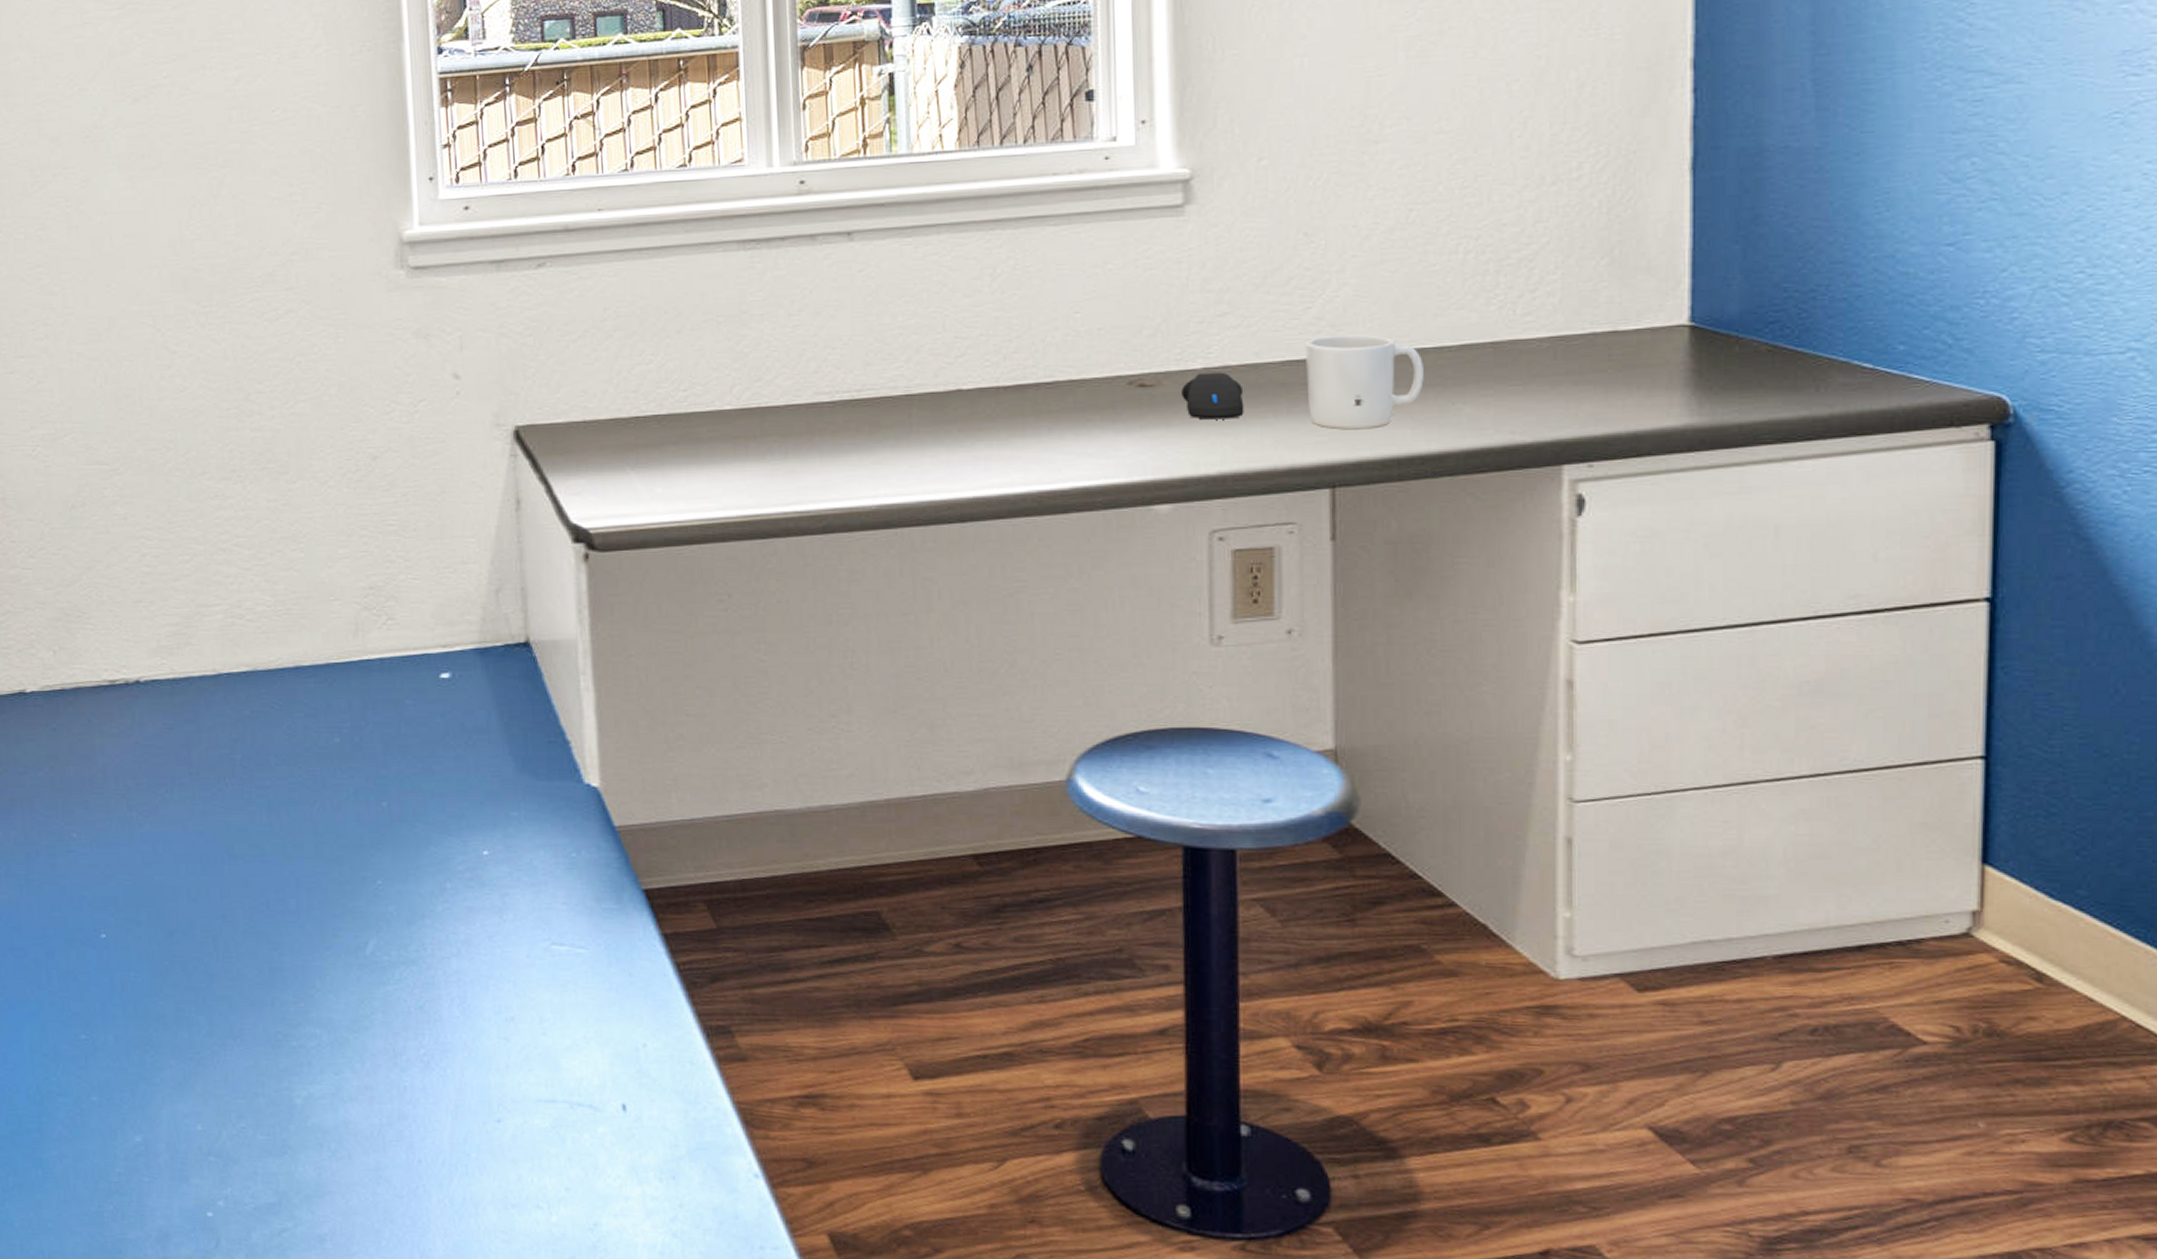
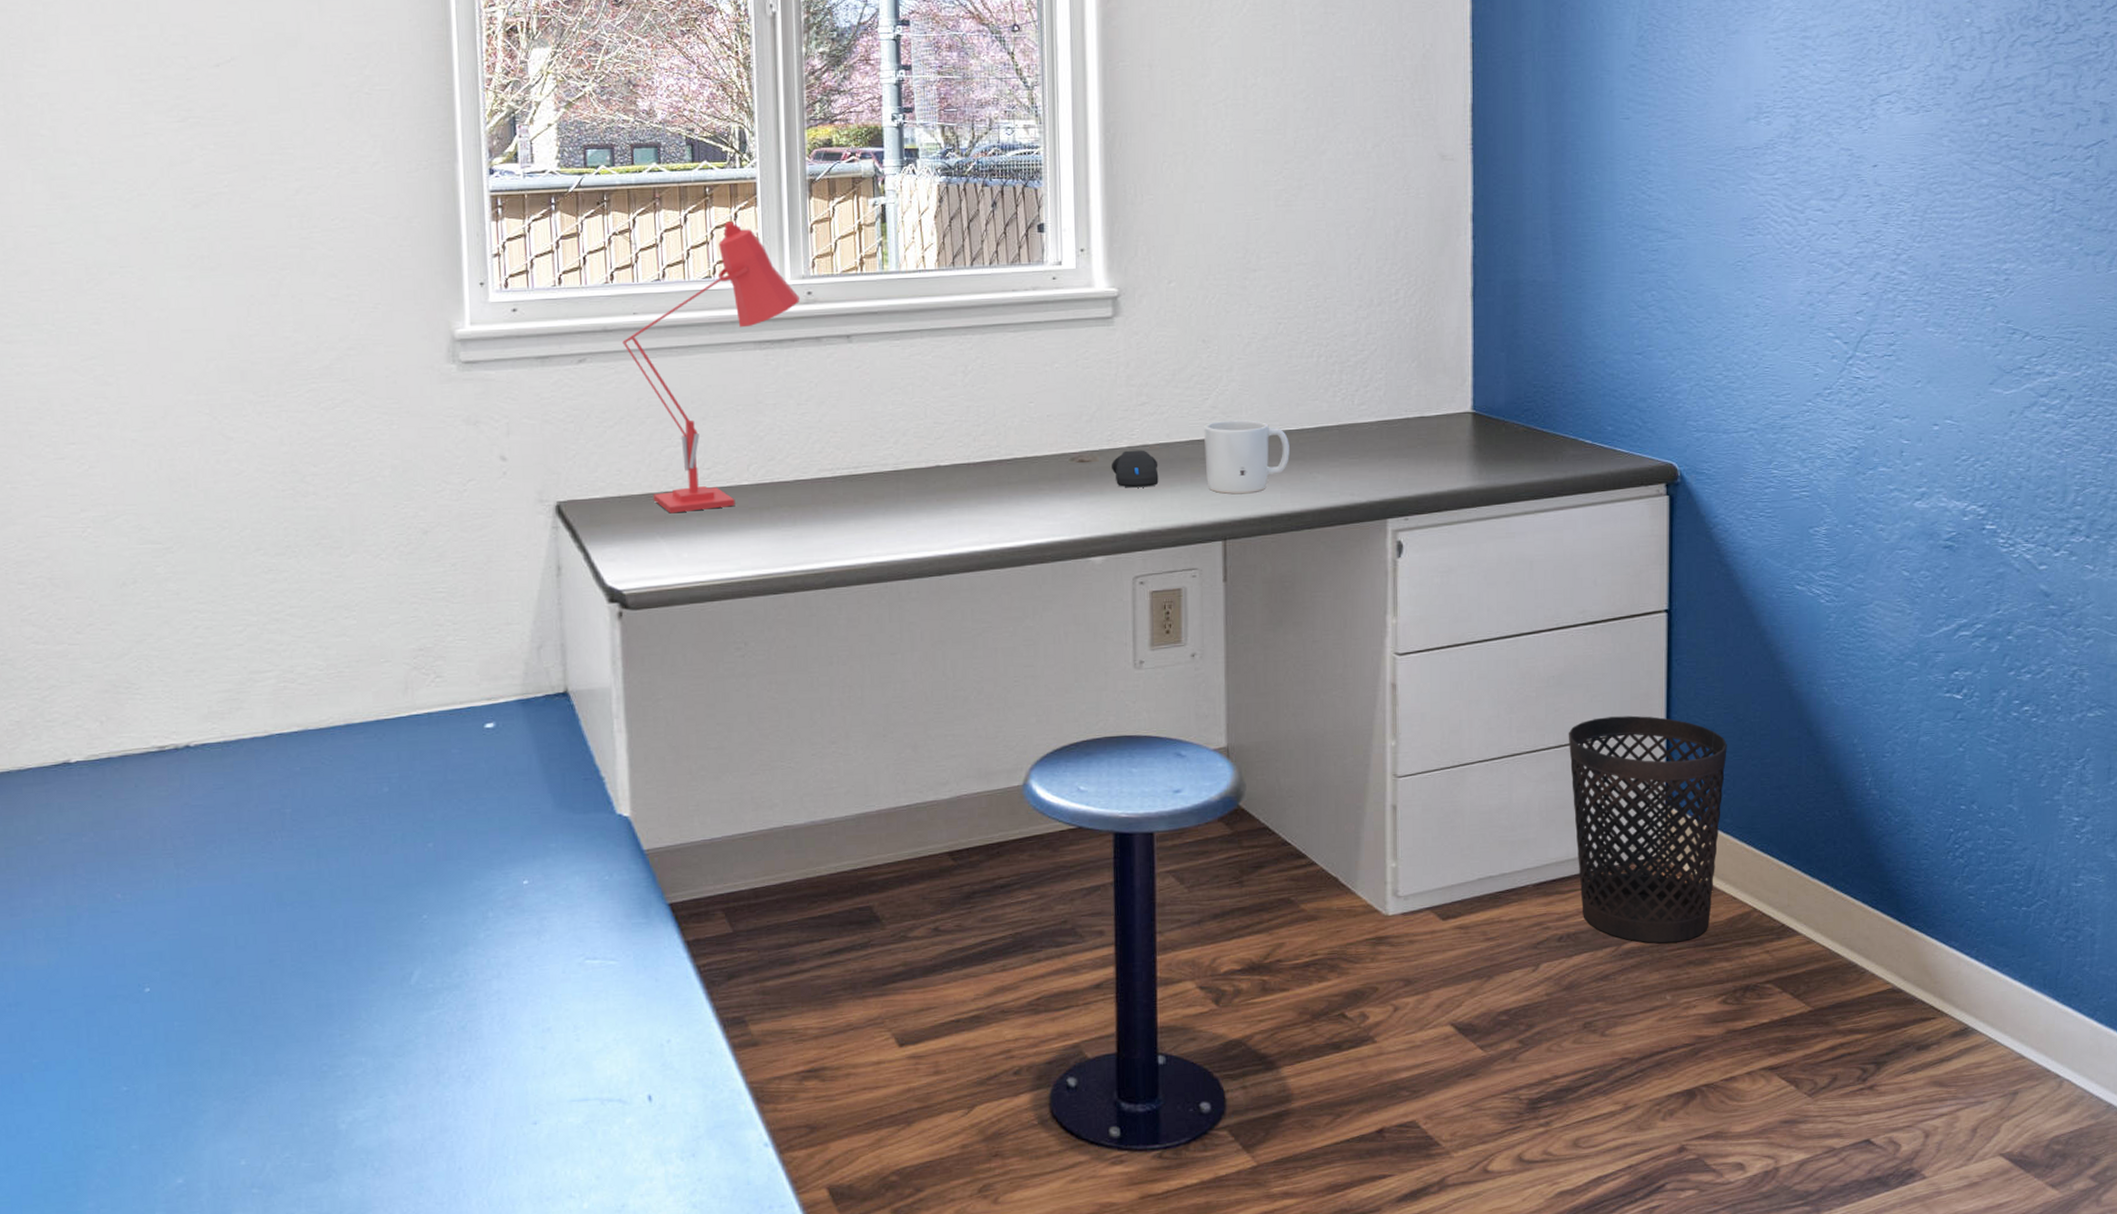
desk lamp: none [586,98,790,442] -> present [622,220,799,514]
trash bin: none [1829,740,2083,1054] -> present [1568,715,1727,945]

